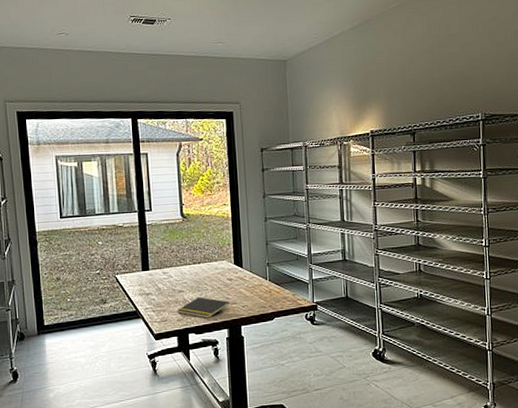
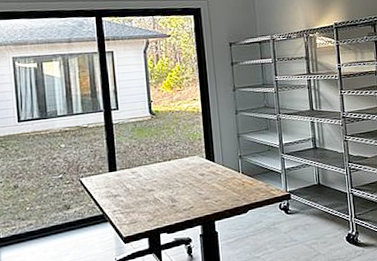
notepad: present [178,297,230,318] -> none [148,194,203,217]

